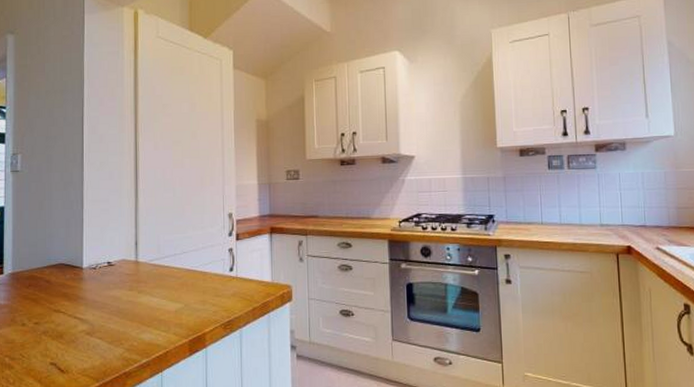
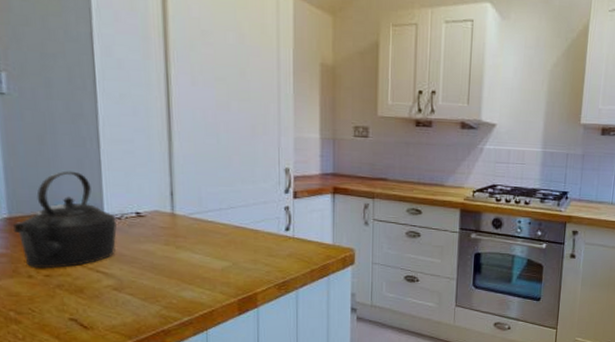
kettle: none [14,229,92,317] -> present [12,171,117,269]

